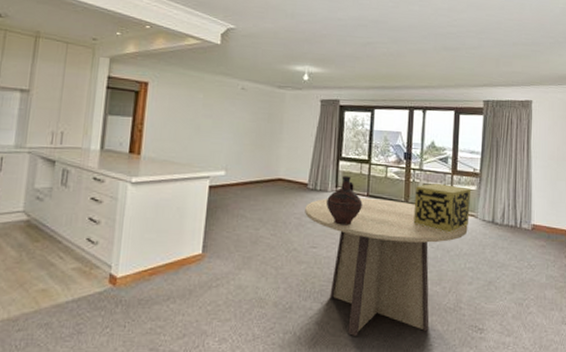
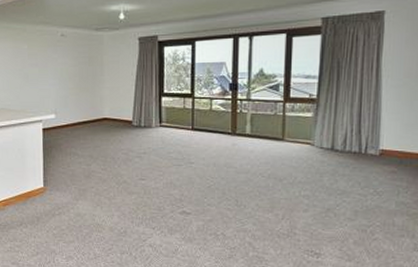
dining table: present [305,198,468,337] -> none [131,131,303,258]
ceramic jug: present [326,176,363,226] -> none [151,111,188,159]
decorative box: present [413,183,470,233] -> none [242,112,306,162]

